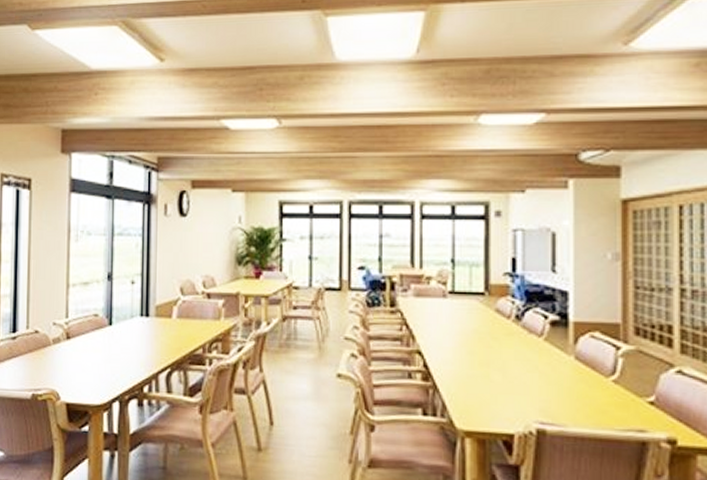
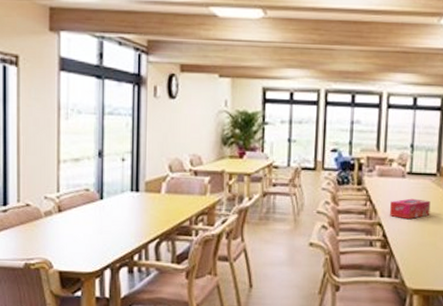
tissue box: none [431,322,479,347] -> present [390,198,431,220]

